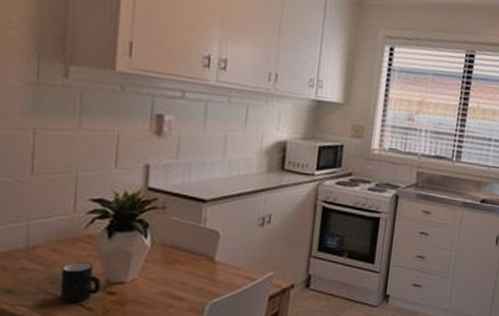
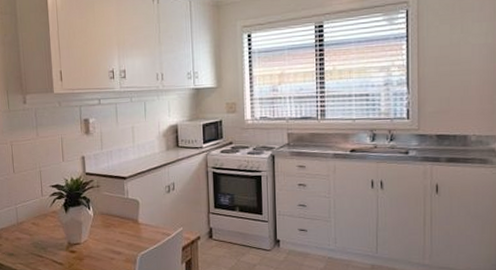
mug: present [60,262,101,302] -> none [39,231,66,260]

